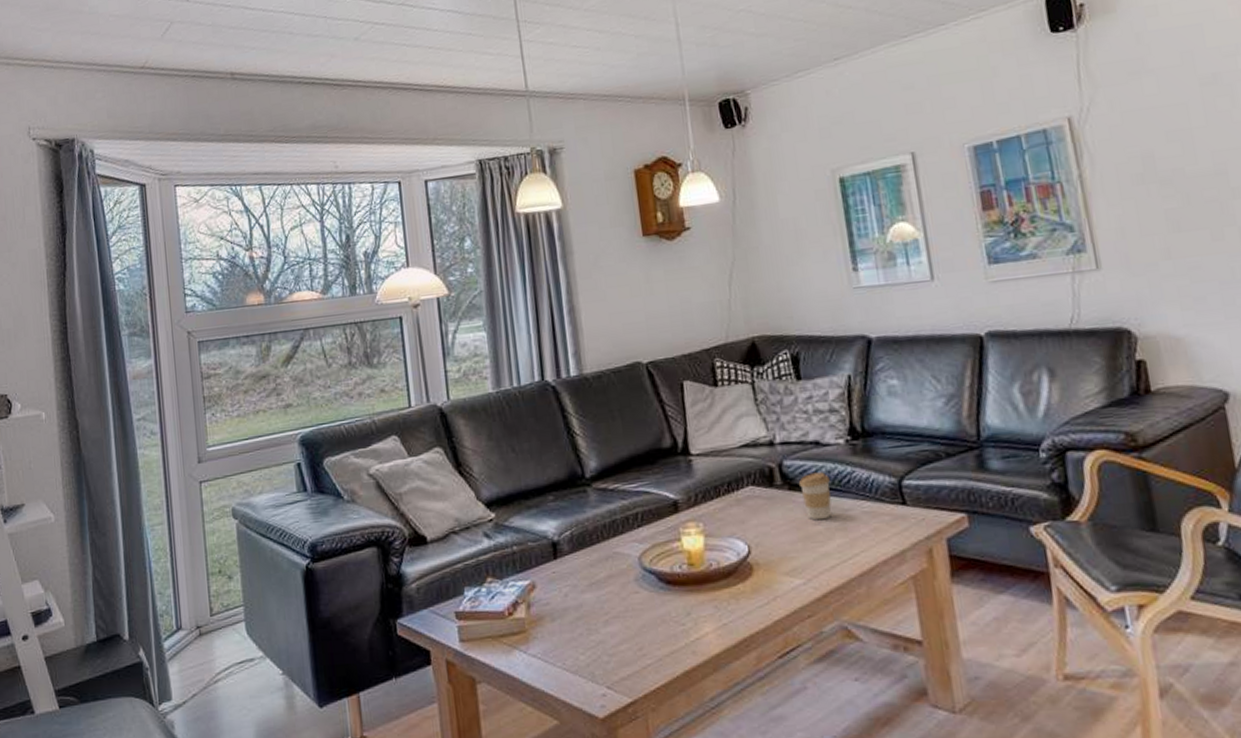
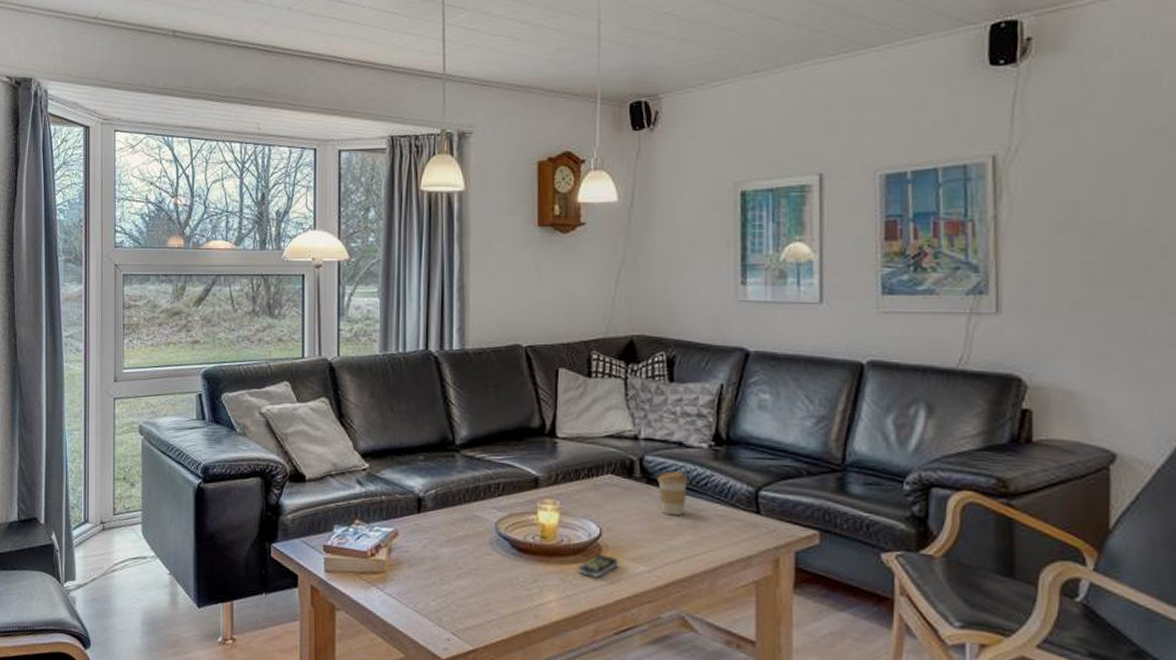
remote control: none [731,572,773,600] -> present [578,553,619,578]

